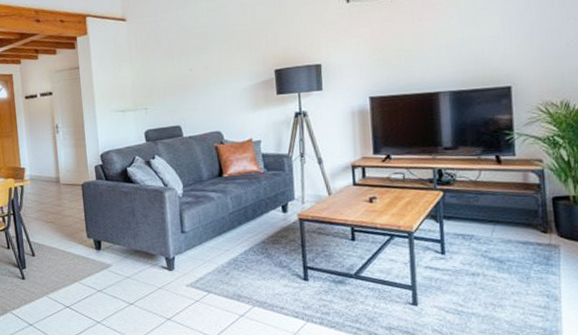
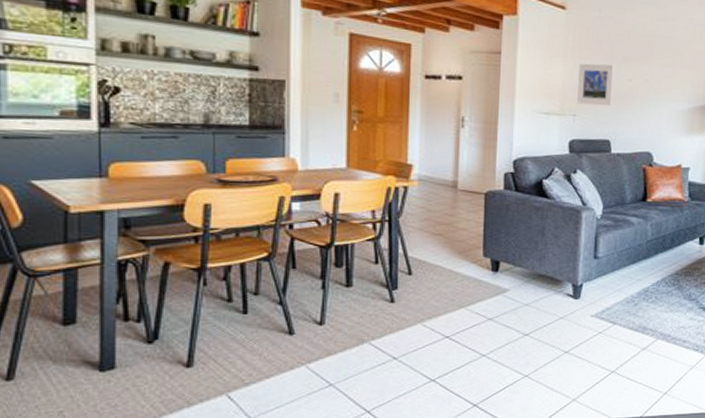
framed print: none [144,58,177,99] -> present [577,63,614,106]

